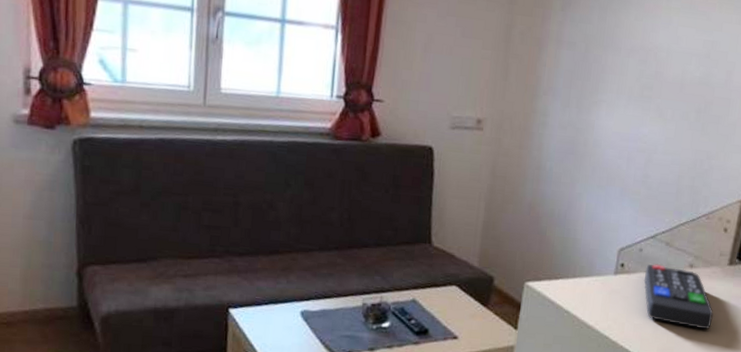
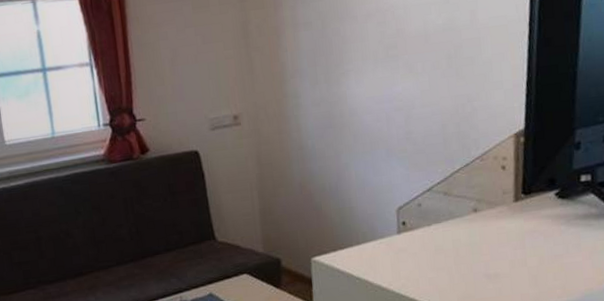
remote control: present [643,264,714,330] -> none [428,214,510,271]

